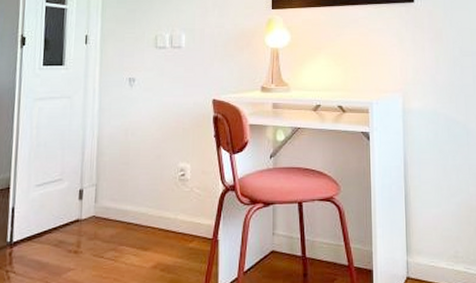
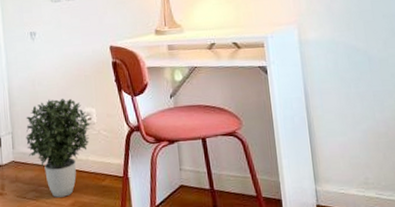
potted plant: none [111,150,183,258] -> present [26,98,90,198]

